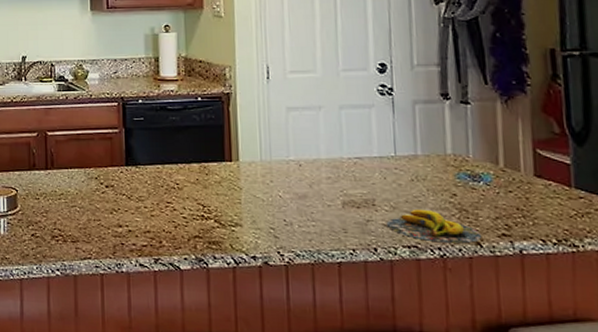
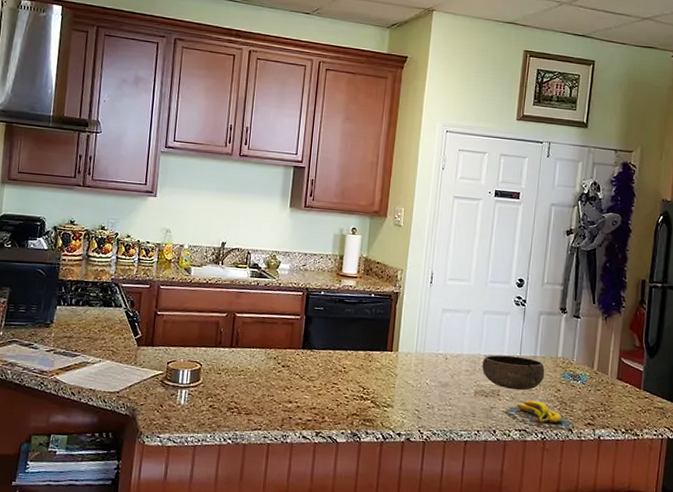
bowl: none [347,156,433,198] -> present [482,355,545,391]

